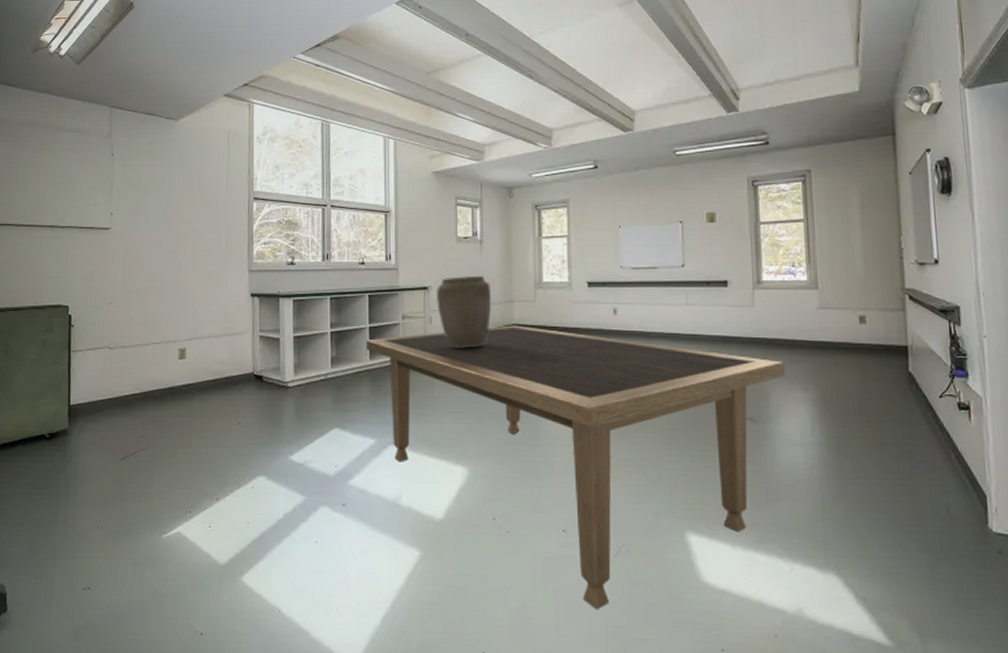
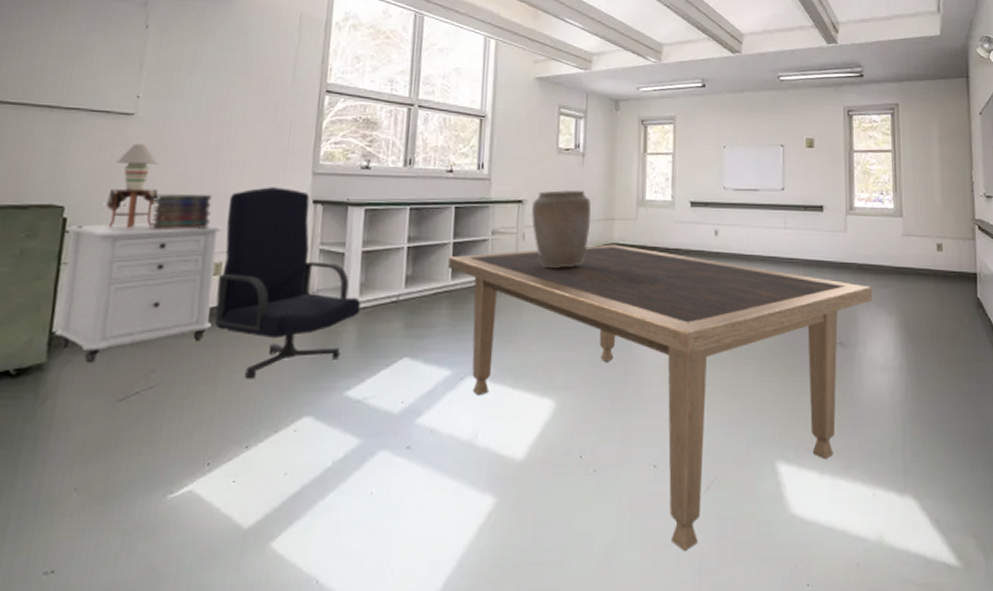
filing cabinet: none [71,317,184,429] -> present [54,223,223,362]
table lamp: none [79,253,134,324] -> present [76,144,159,229]
book stack: none [130,292,174,324] -> present [149,193,211,231]
office chair: none [183,284,296,445] -> present [215,187,362,380]

